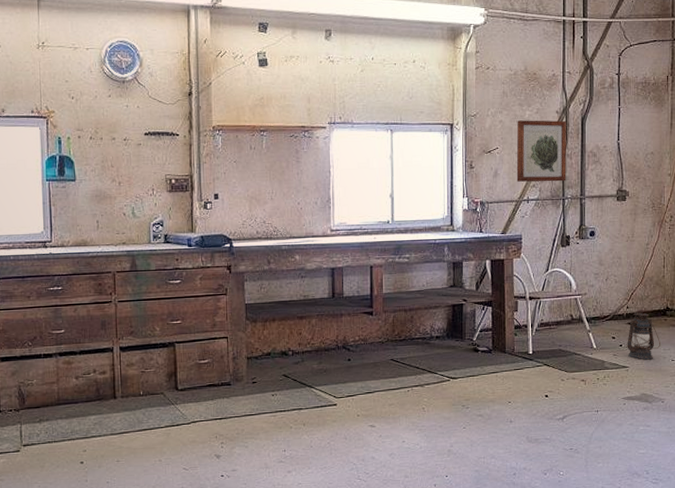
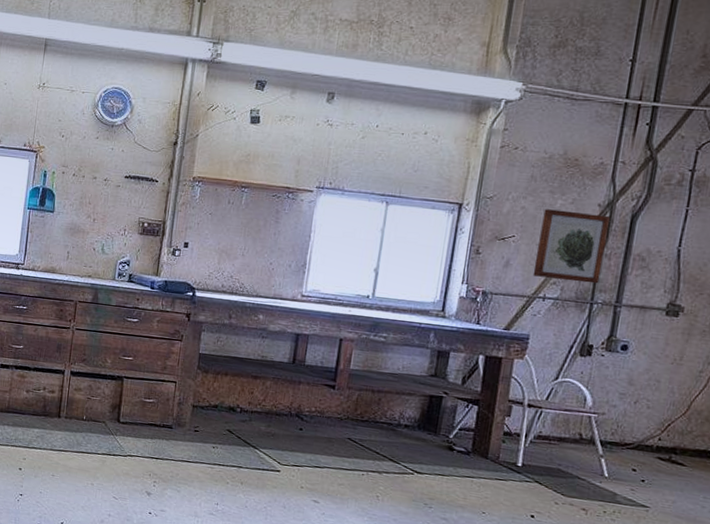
lantern: present [627,311,660,360] -> none [651,447,701,506]

